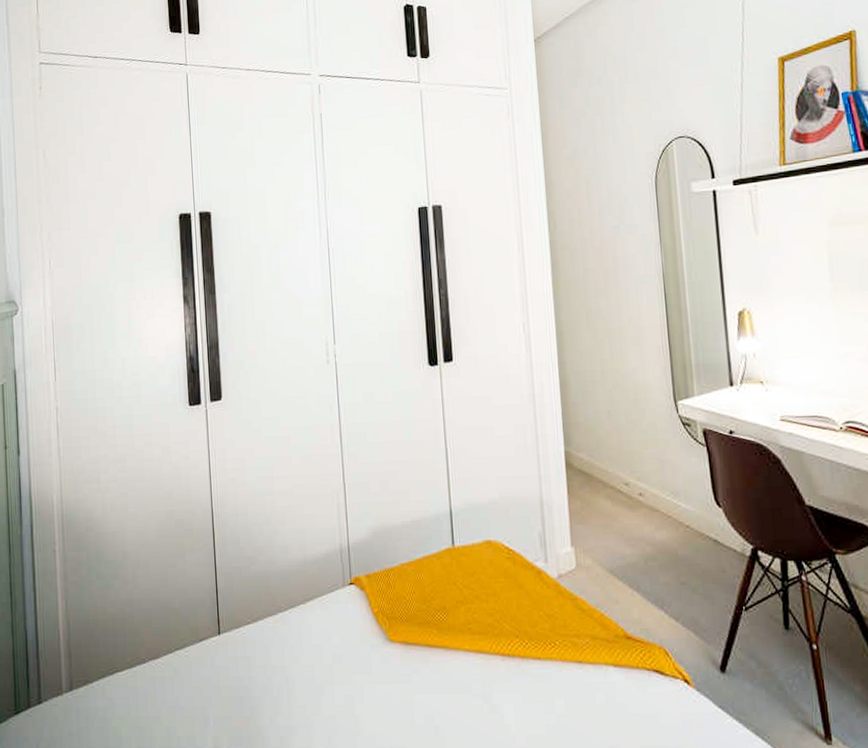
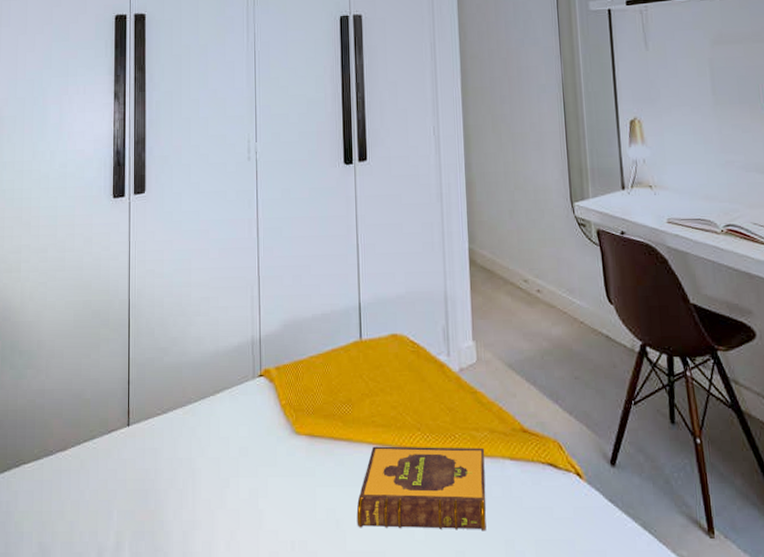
hardback book: none [455,653,590,738] -> present [356,446,487,531]

